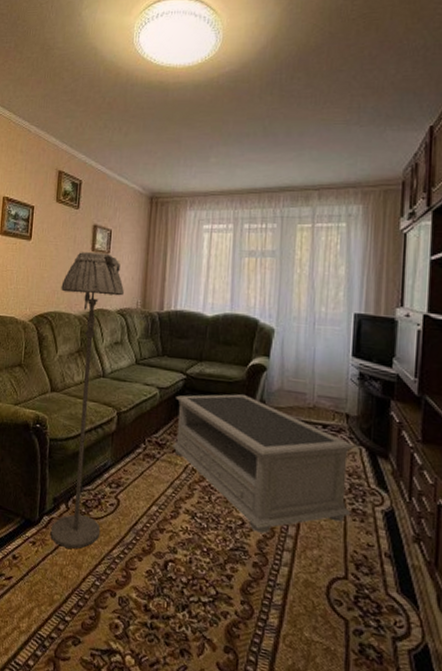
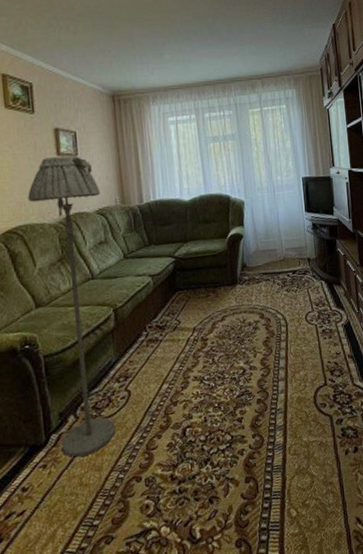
coffee table: present [171,394,355,534] -> none [169,263,322,374]

